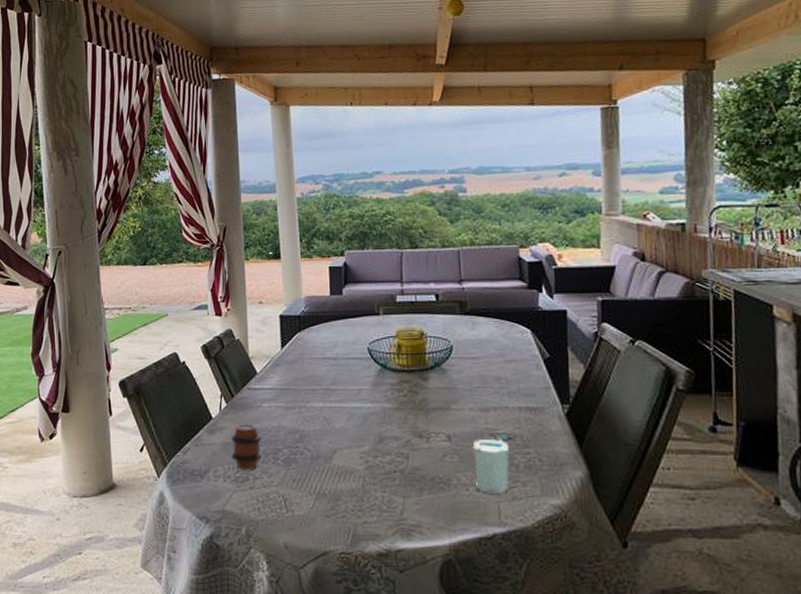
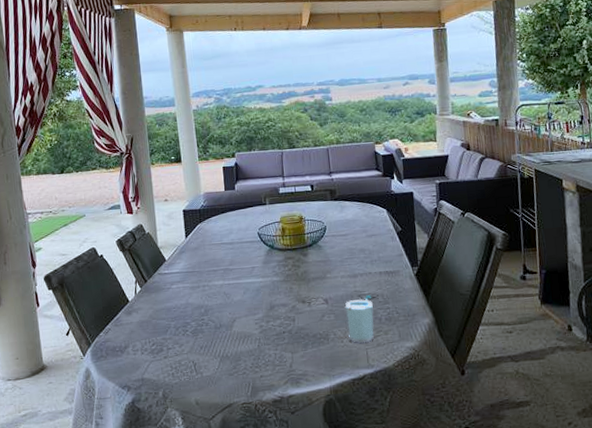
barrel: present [231,424,263,470] -> none [146,303,174,343]

